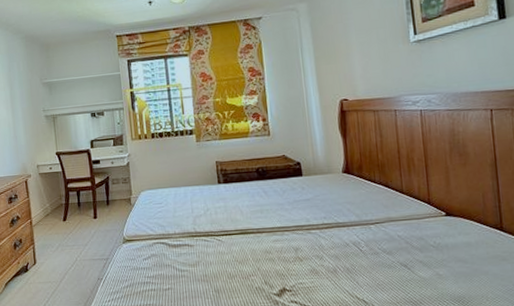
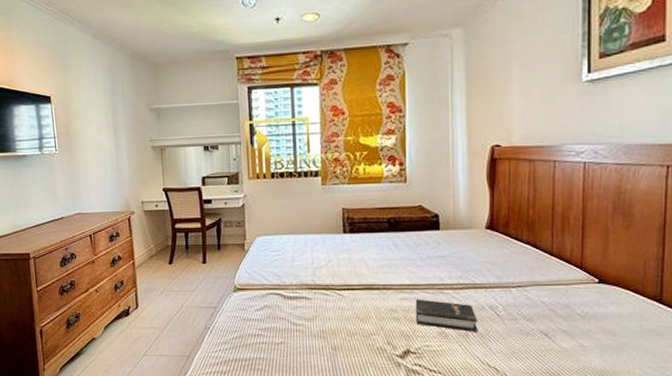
hardback book: none [286,239,344,268] -> present [415,299,477,332]

